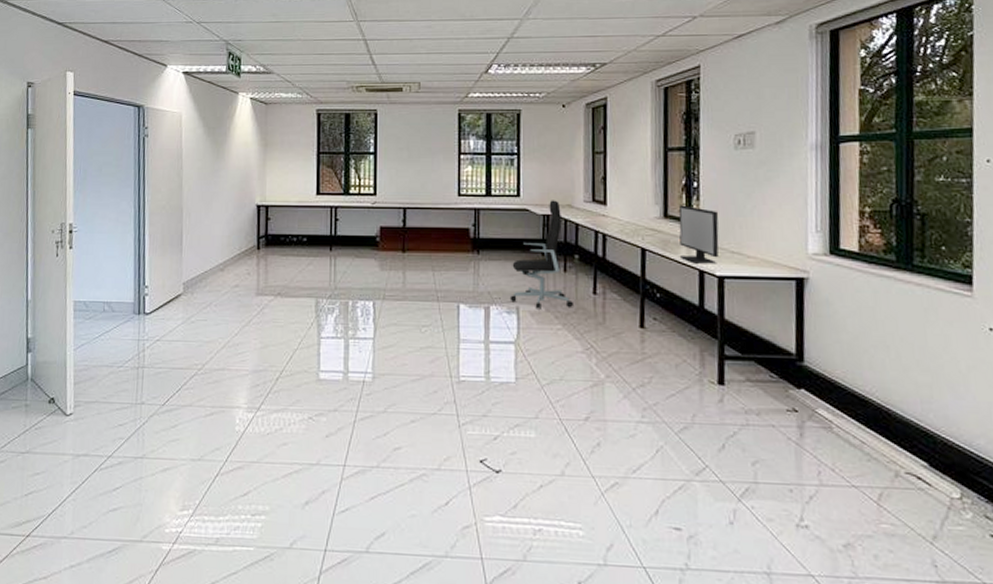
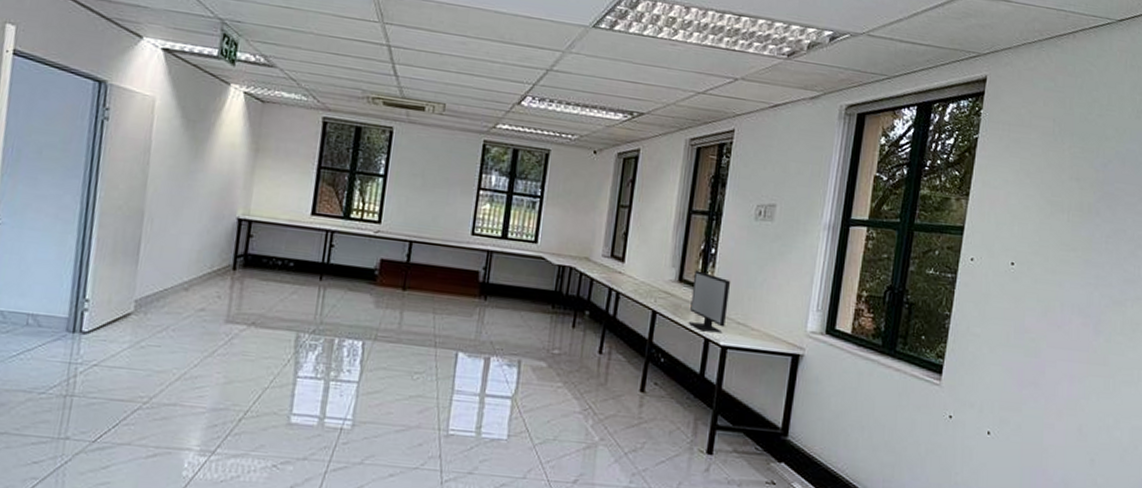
office chair: present [509,200,573,309] -> none [512,250,578,366]

